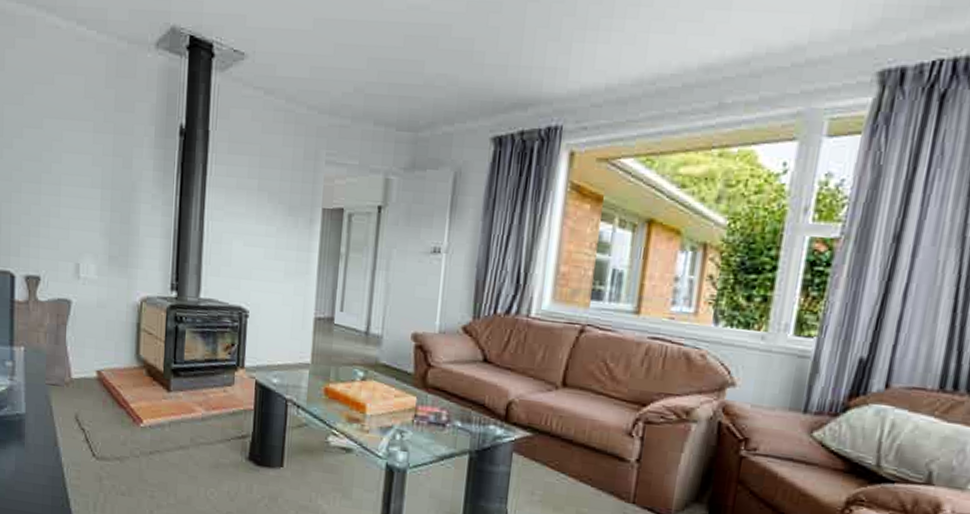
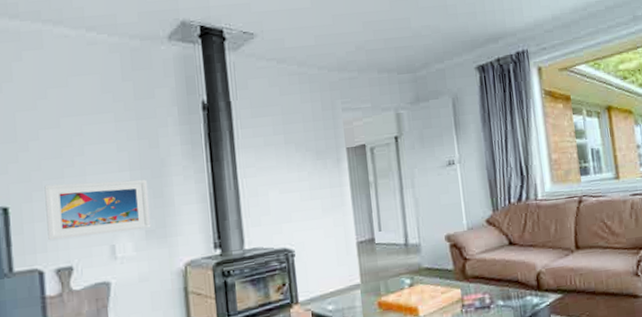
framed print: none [22,187,117,254] -> present [44,179,151,241]

